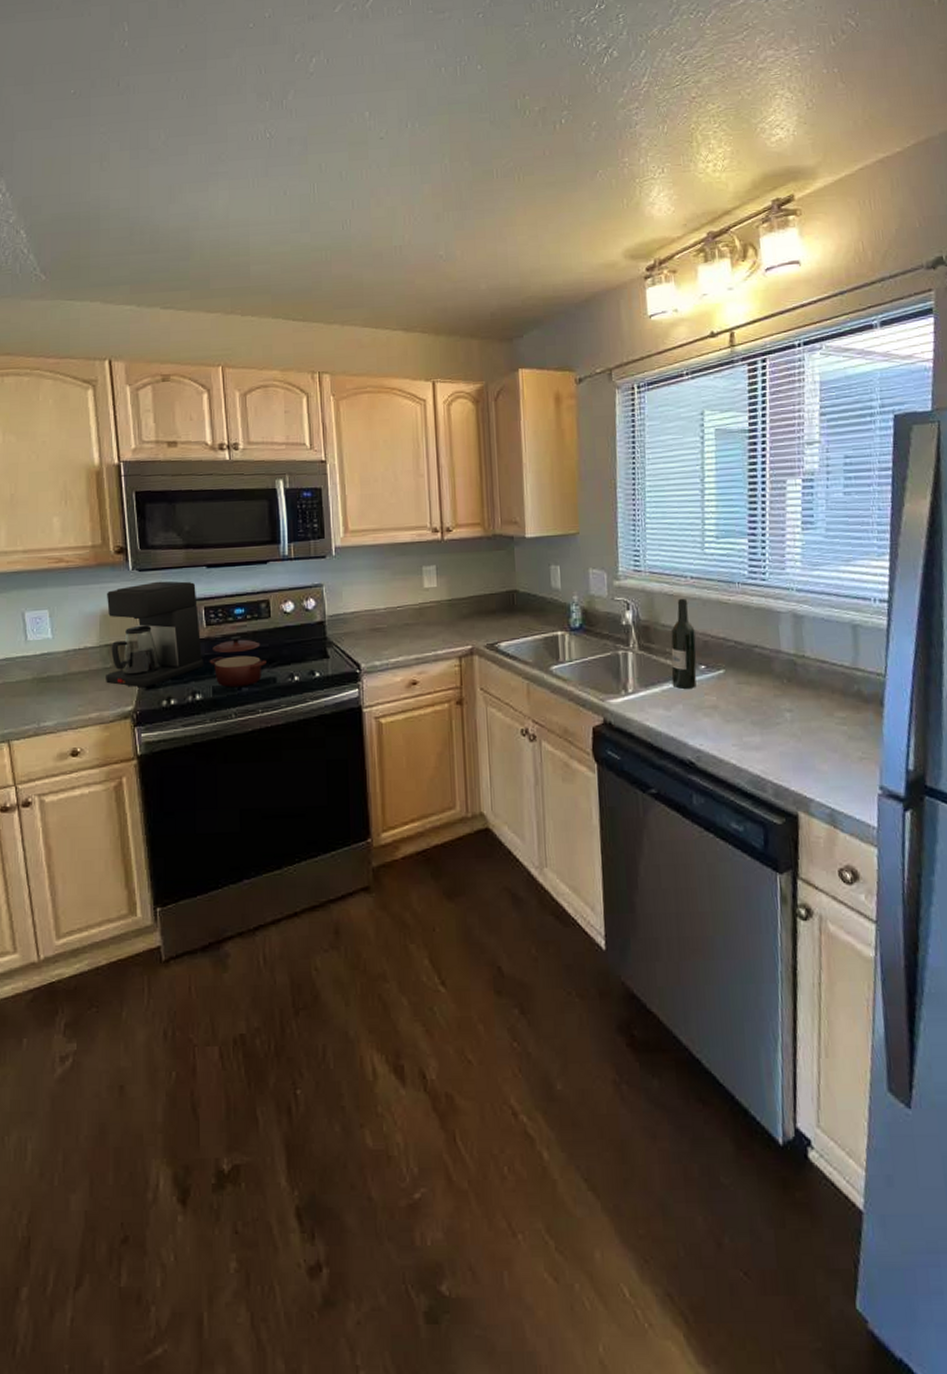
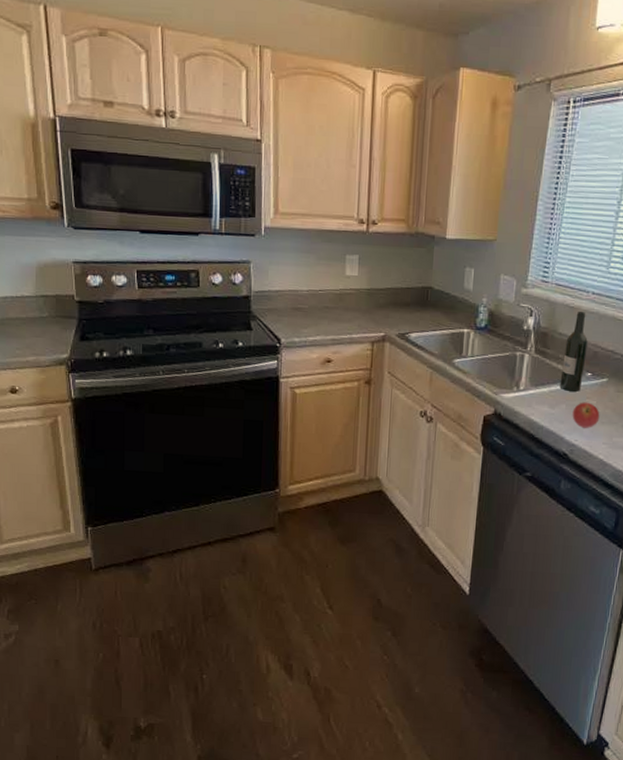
coffee maker: present [106,581,204,688] -> none [42,240,135,339]
saucepan: present [209,635,266,688] -> none [140,300,194,348]
fruit: none [691,699,724,730] -> present [572,402,600,428]

